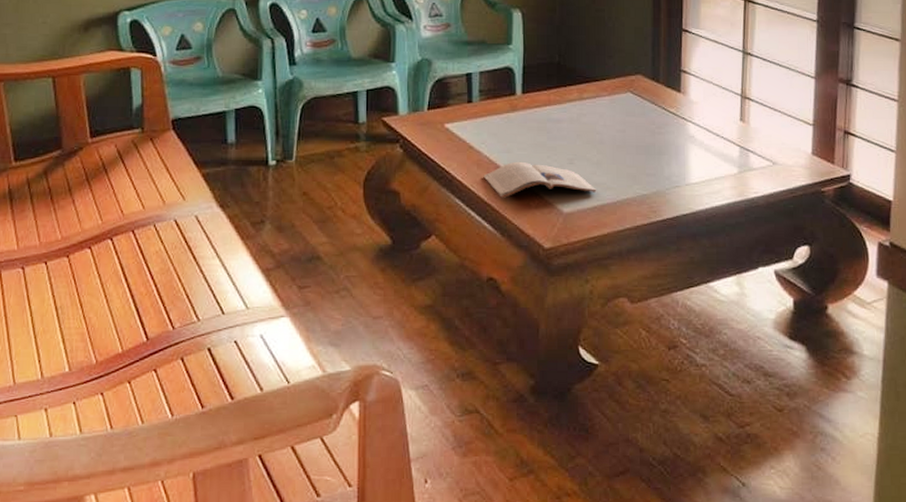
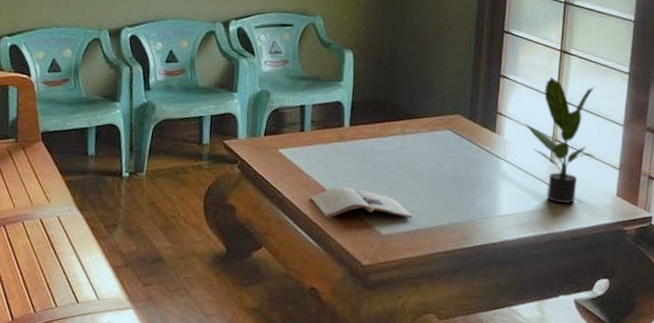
potted plant: none [713,28,788,166] -> present [526,76,596,203]

